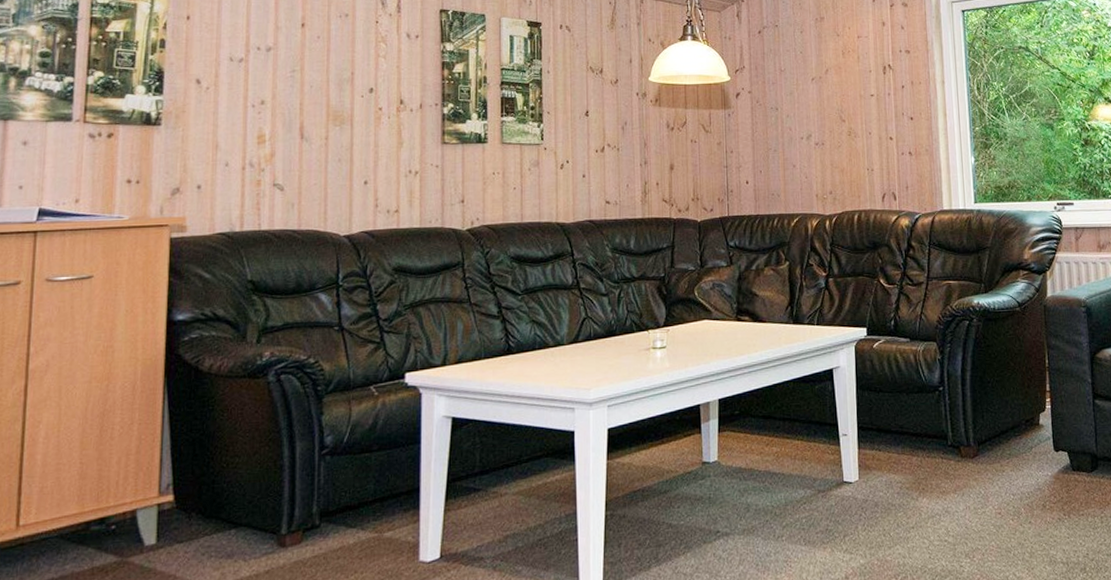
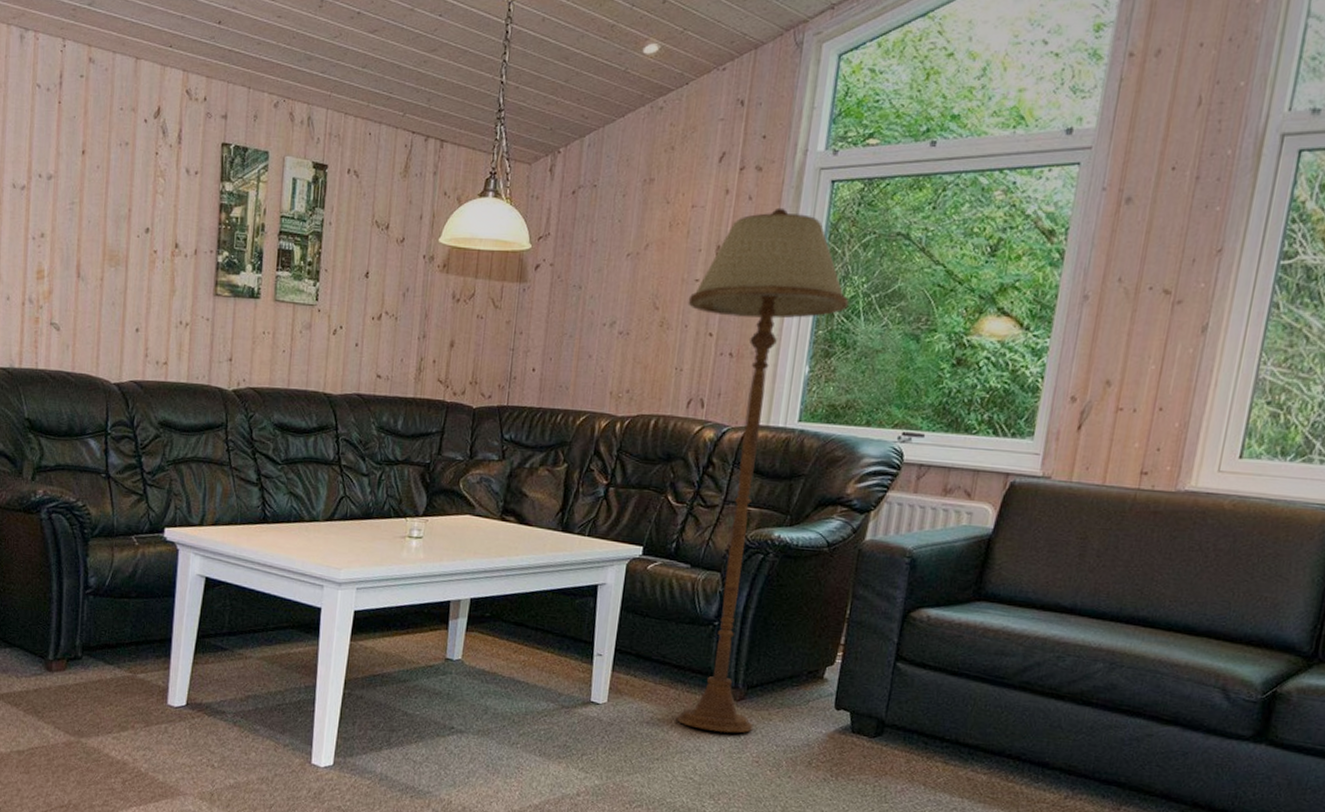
floor lamp: none [868,33,994,491] -> present [677,207,849,733]

